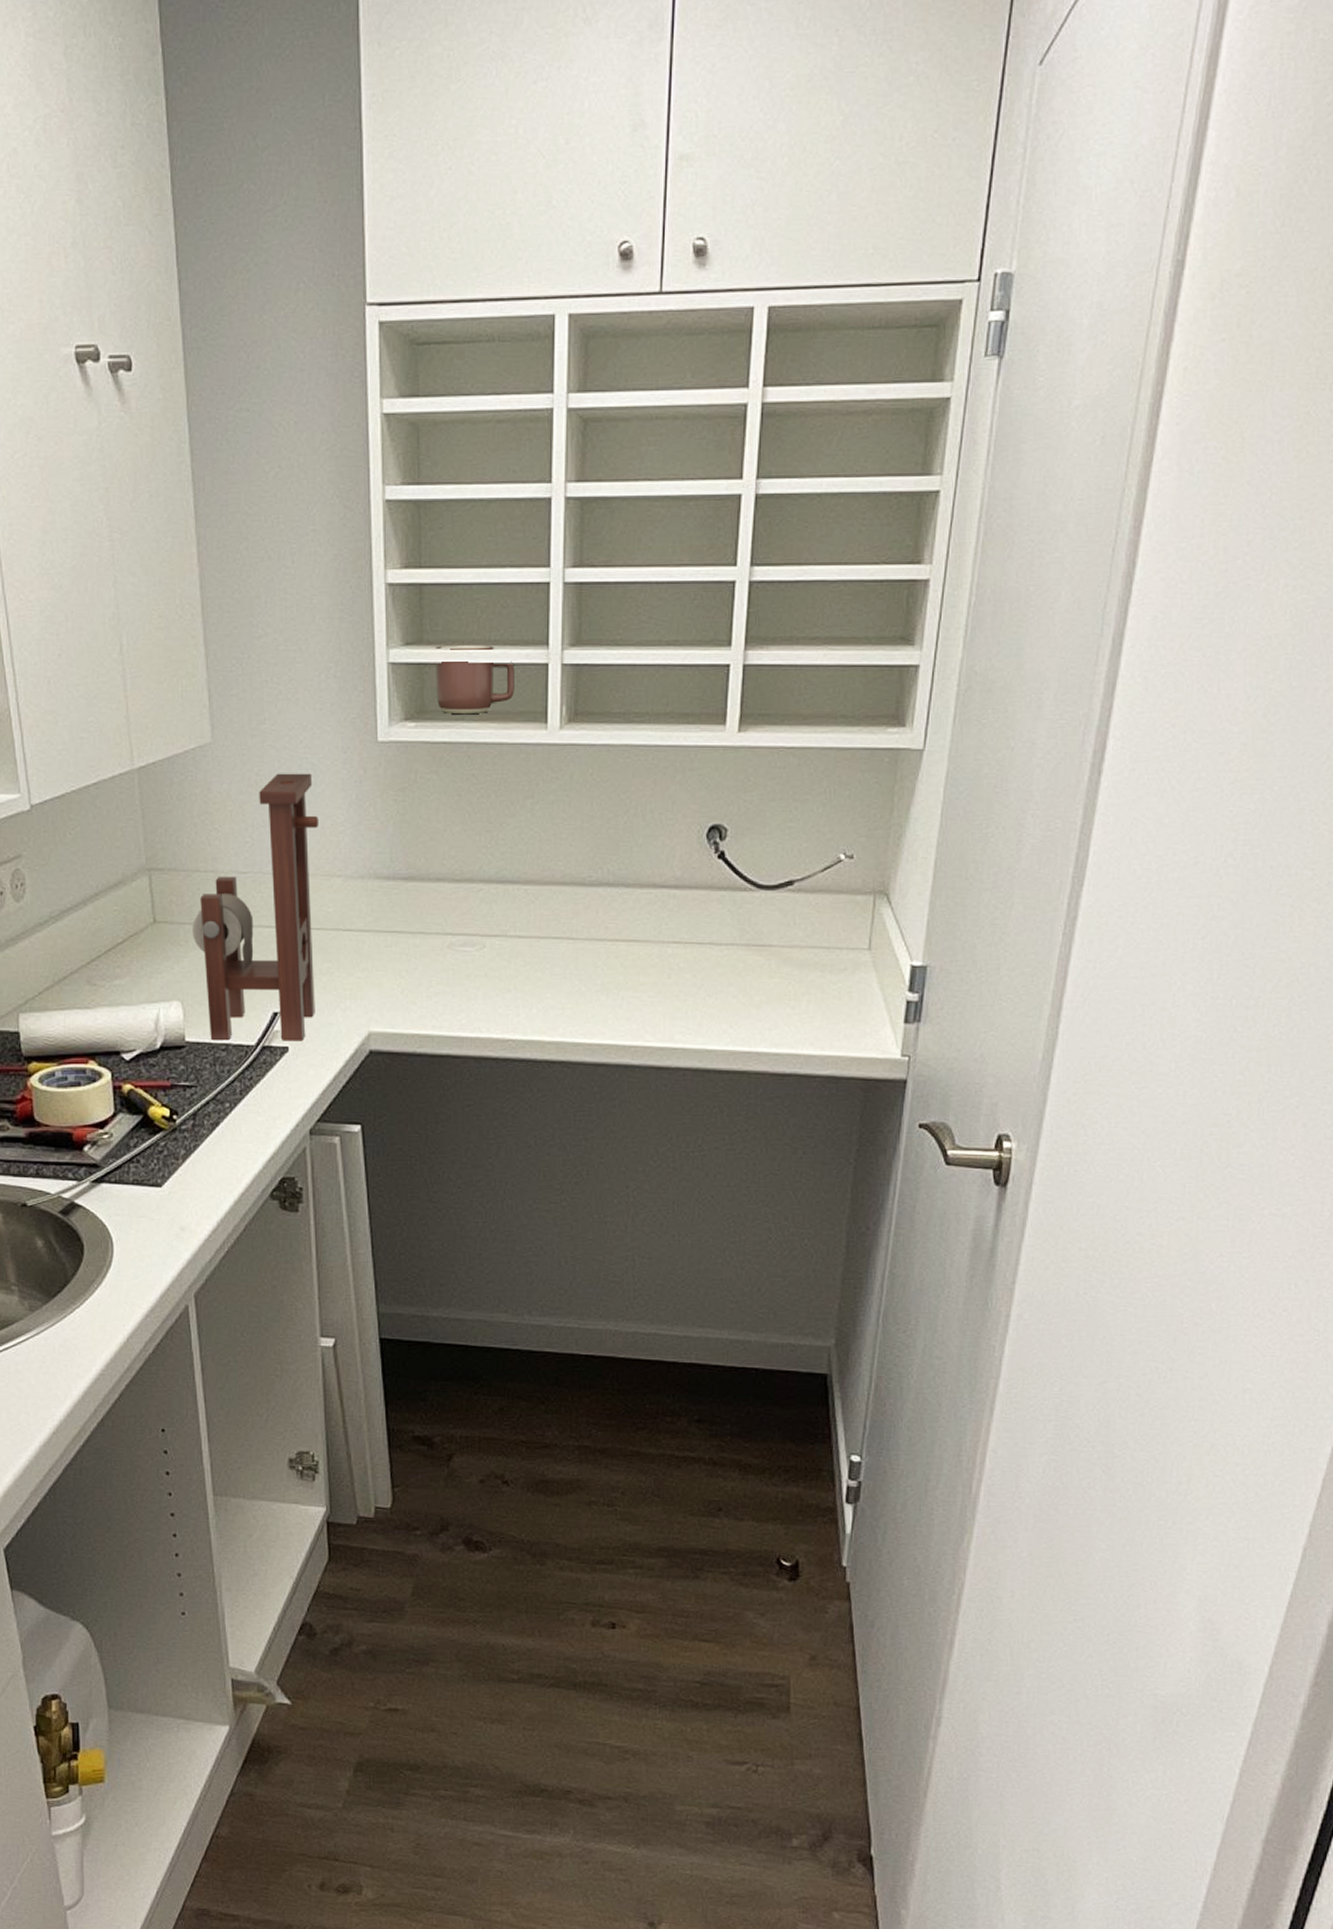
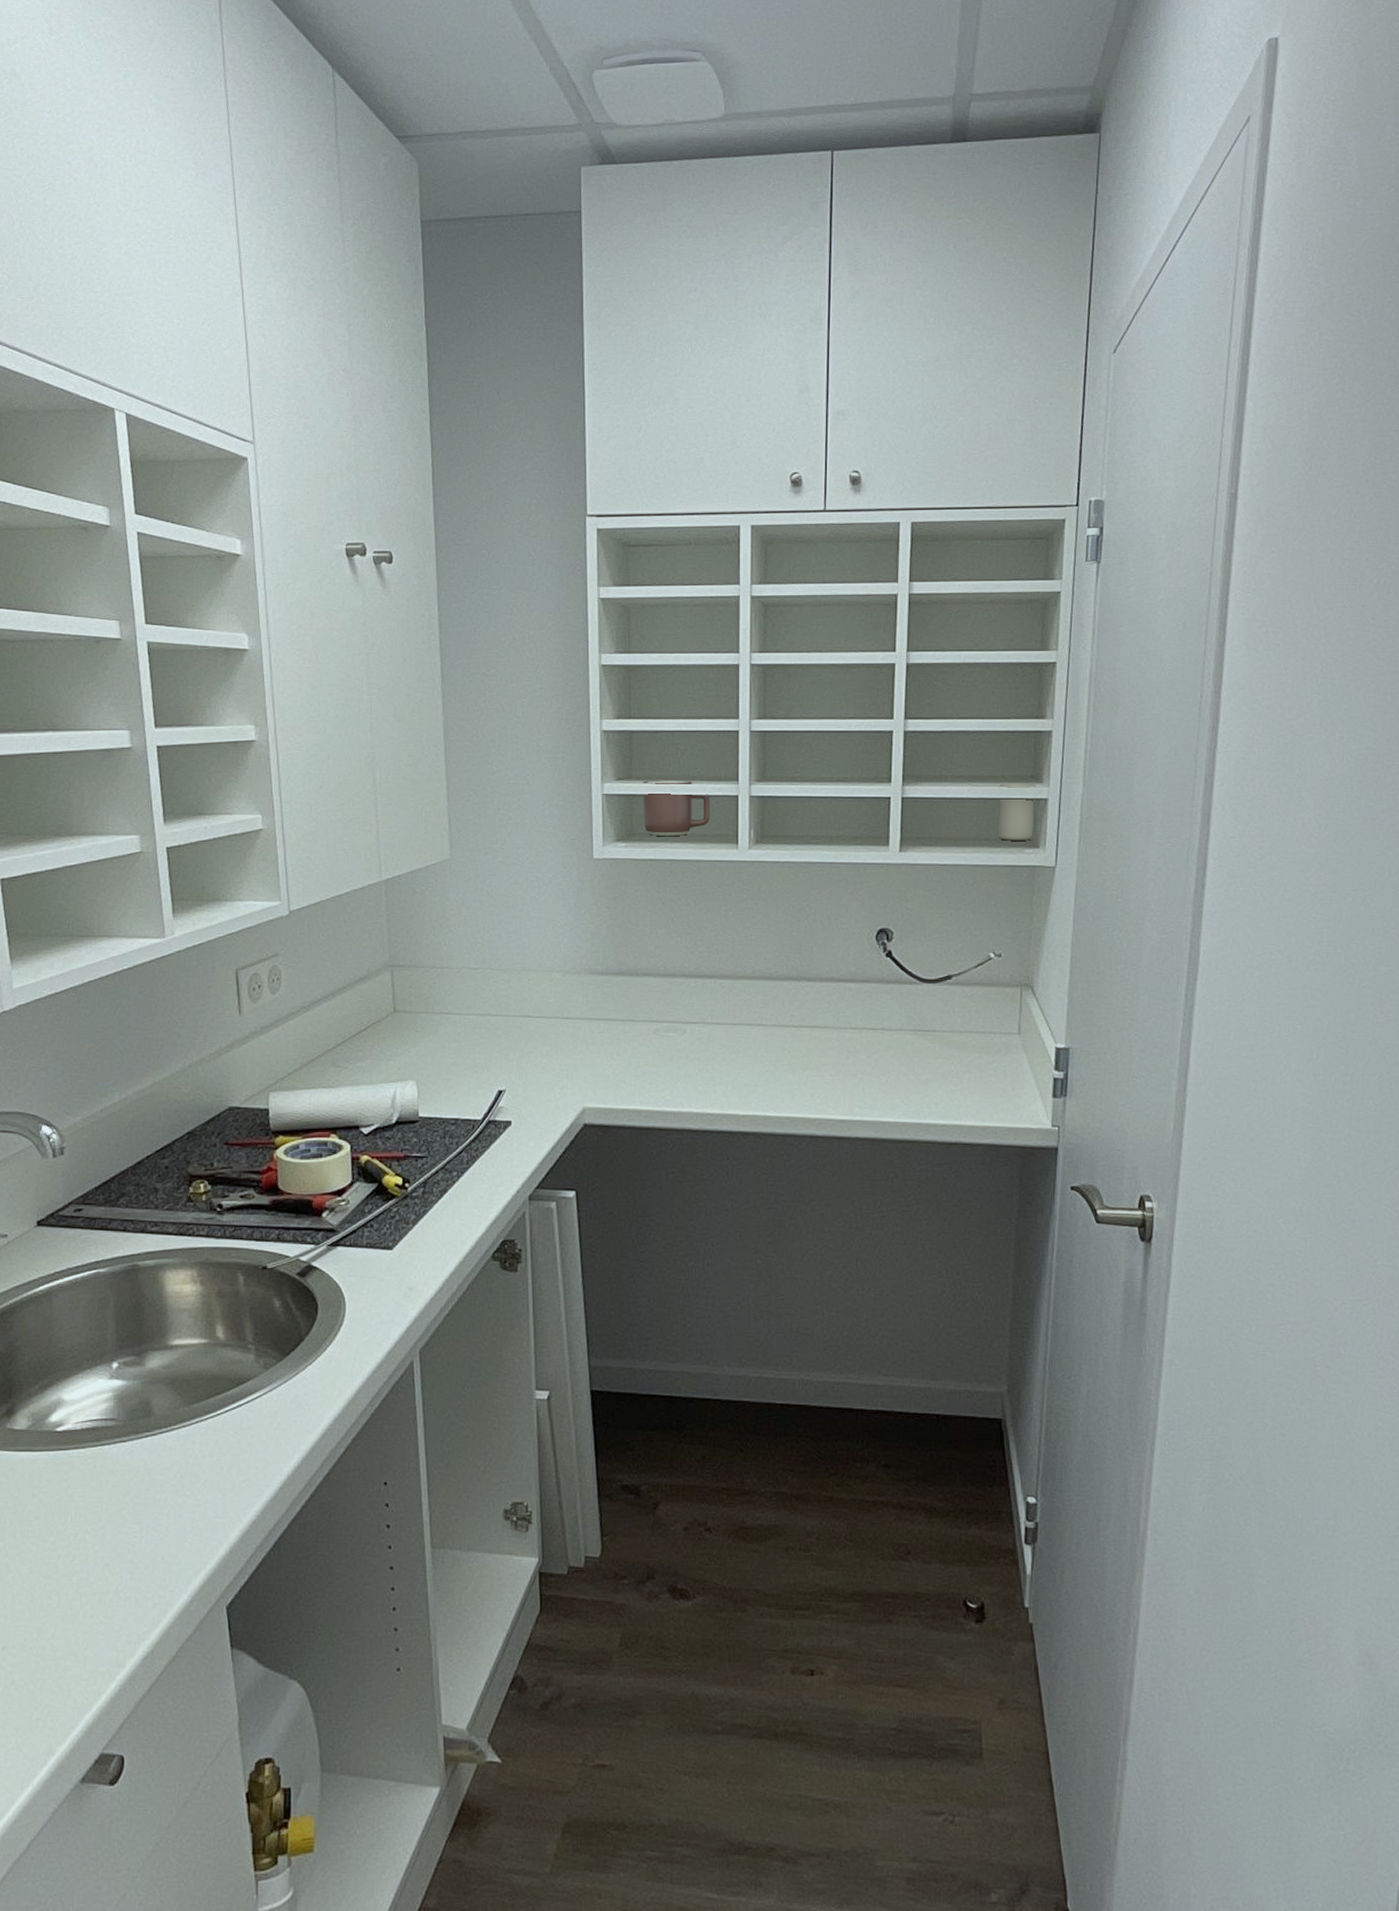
paper towel holder: present [191,773,318,1041] -> none [427,884,541,1116]
cup: none [856,646,906,718] -> present [997,783,1036,841]

